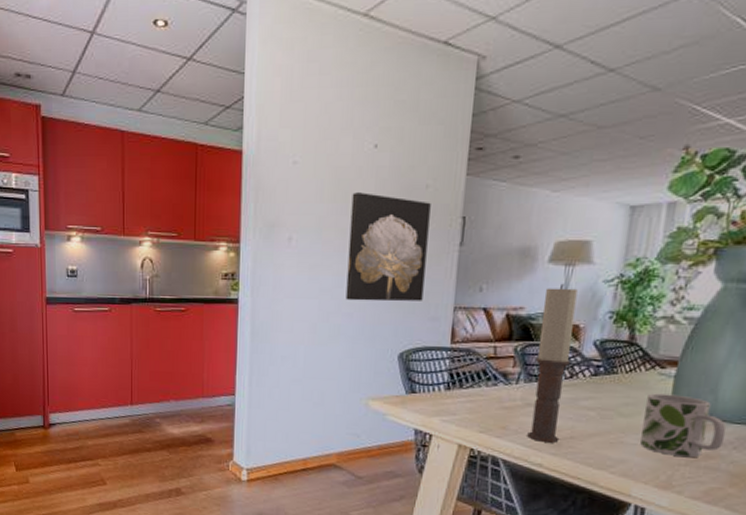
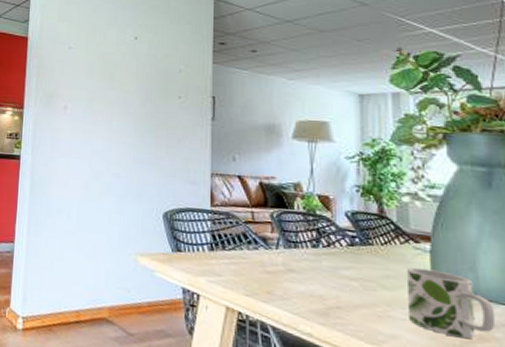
wall art: present [345,192,431,302] -> none [114,73,184,166]
candle: present [527,283,578,443] -> none [291,157,326,312]

